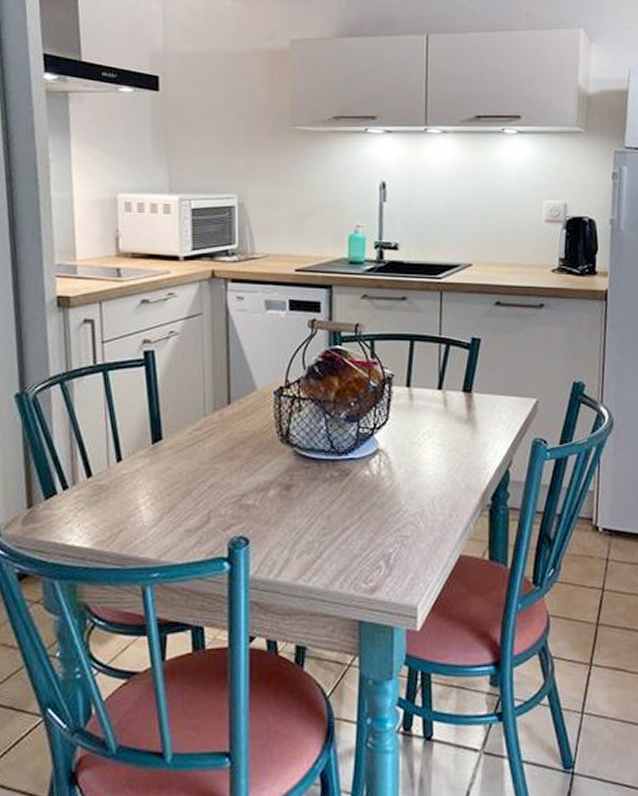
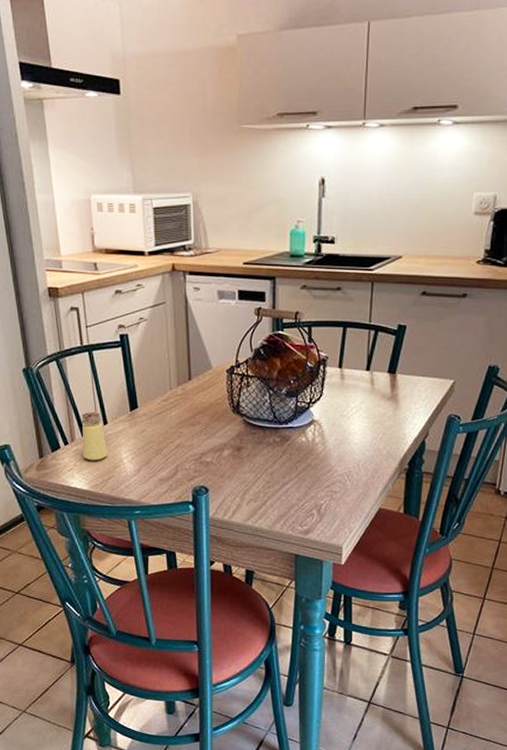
saltshaker: none [87,445,120,510] -> present [81,411,108,461]

